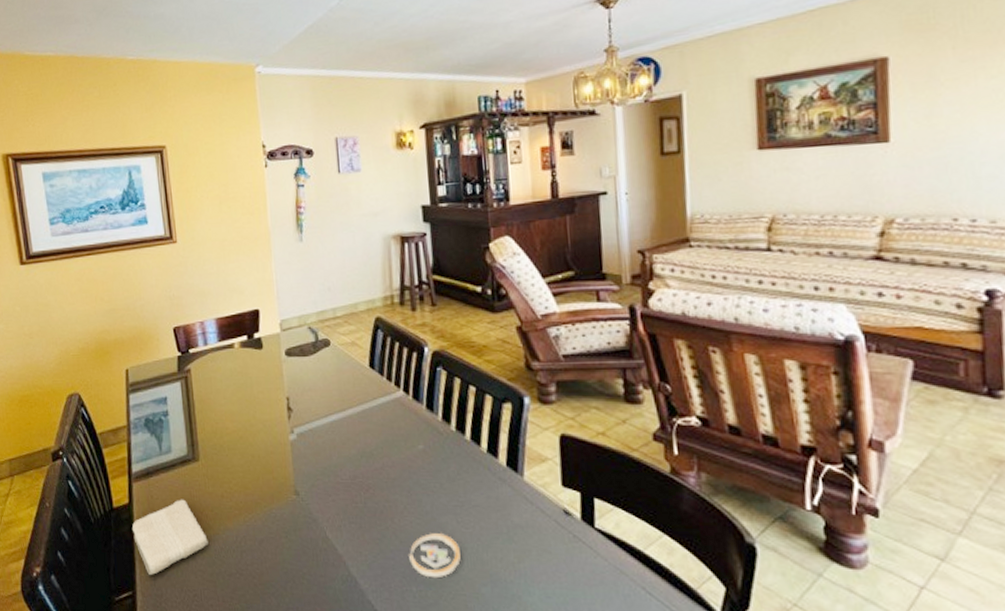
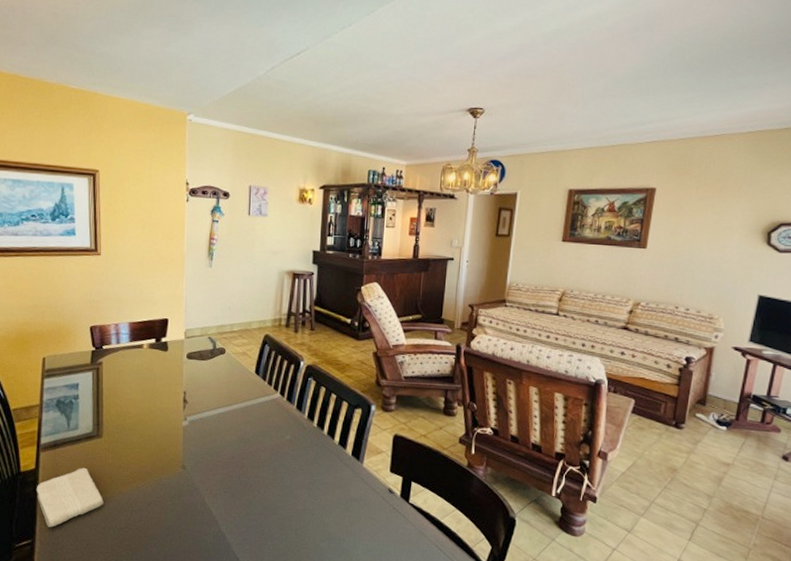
coaster: present [409,532,461,579] -> none [268,502,308,536]

